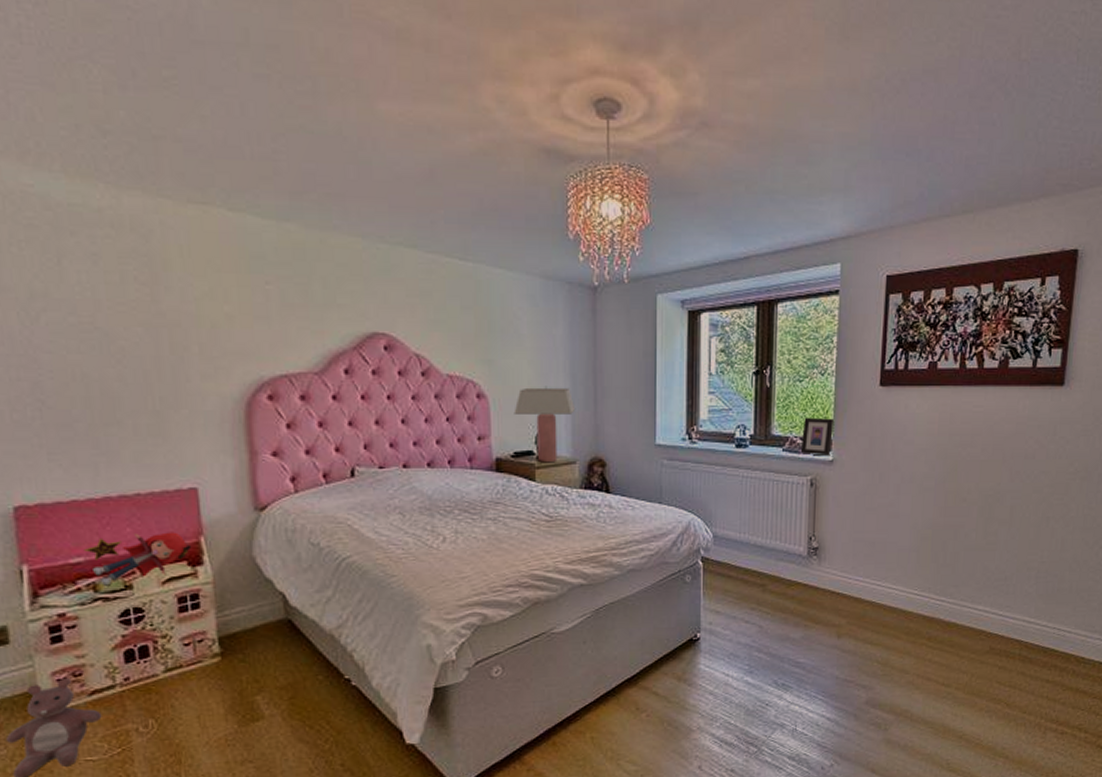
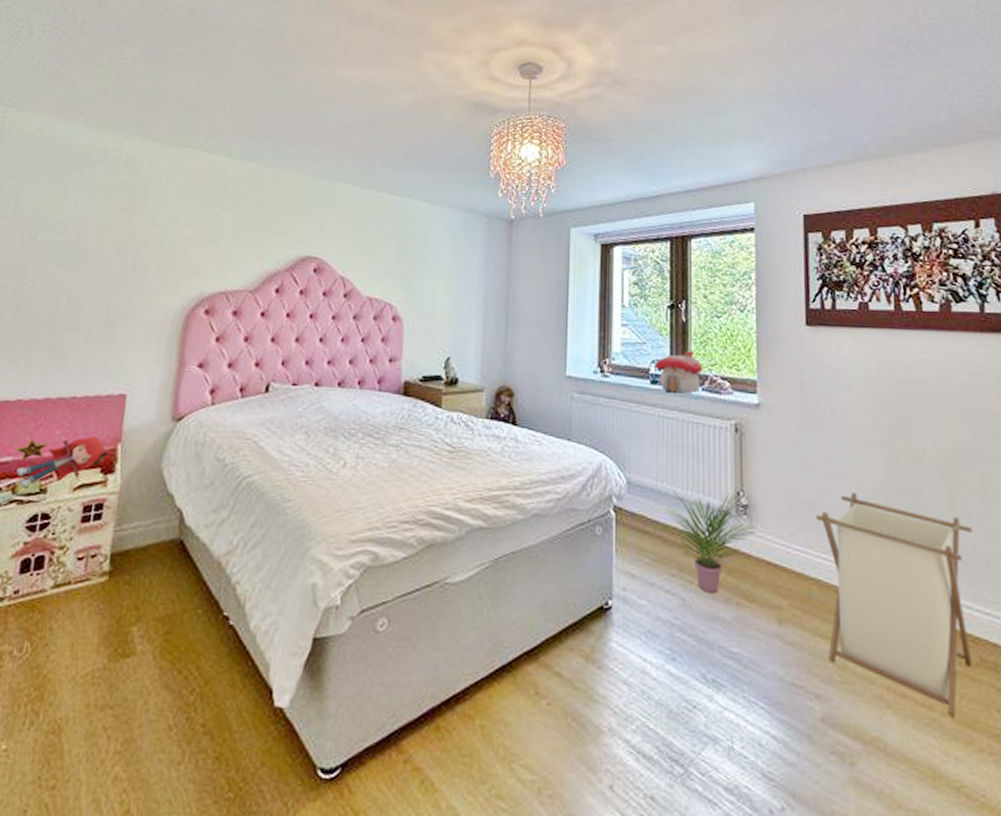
table lamp: present [514,386,576,463] -> none [426,311,487,390]
toy house: none [740,415,785,455] -> present [655,351,703,393]
potted plant: none [747,537,824,620] -> present [666,490,756,593]
picture frame: present [800,417,835,456] -> none [721,355,758,399]
laundry basket: none [874,530,999,690] -> present [815,492,973,717]

